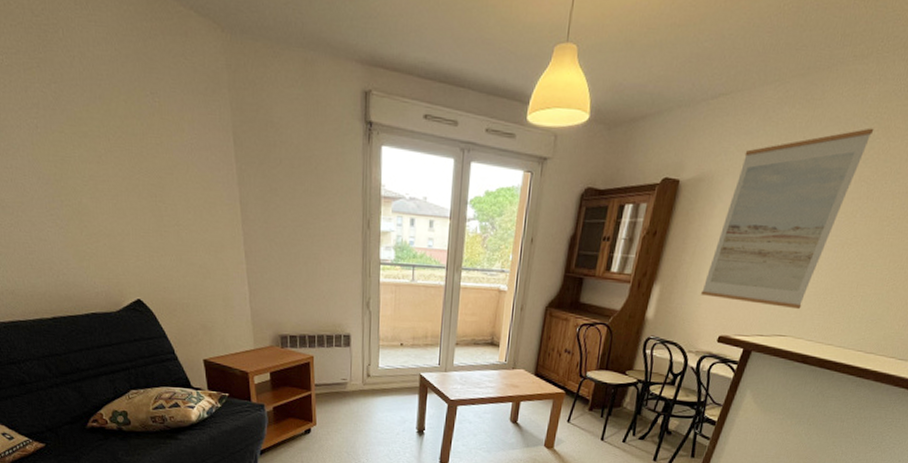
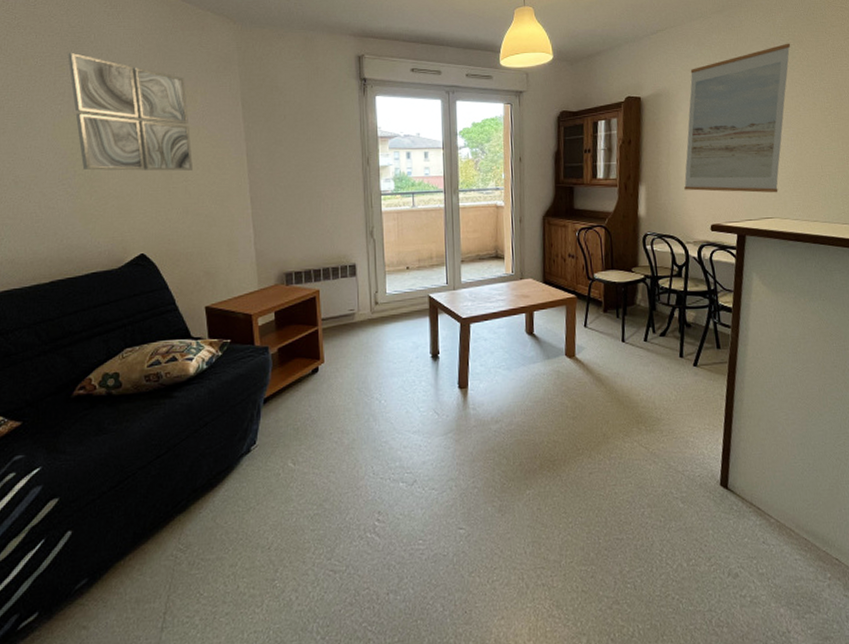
wall art: none [36,50,183,214] -> present [68,52,193,171]

